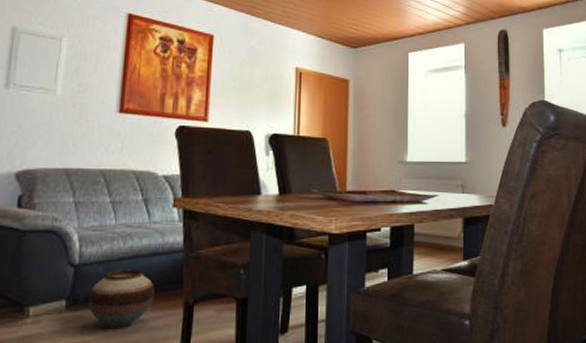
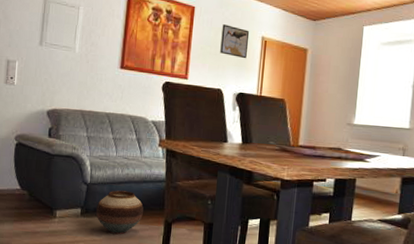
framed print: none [247,55,281,94] -> present [220,24,250,59]

